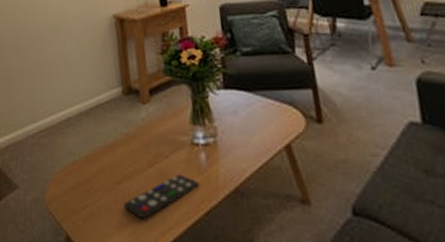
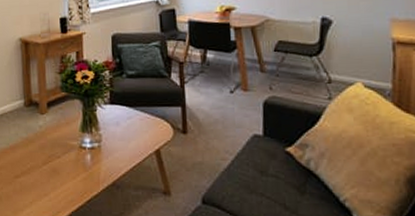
remote control: present [123,174,200,220] -> none [21,171,85,205]

